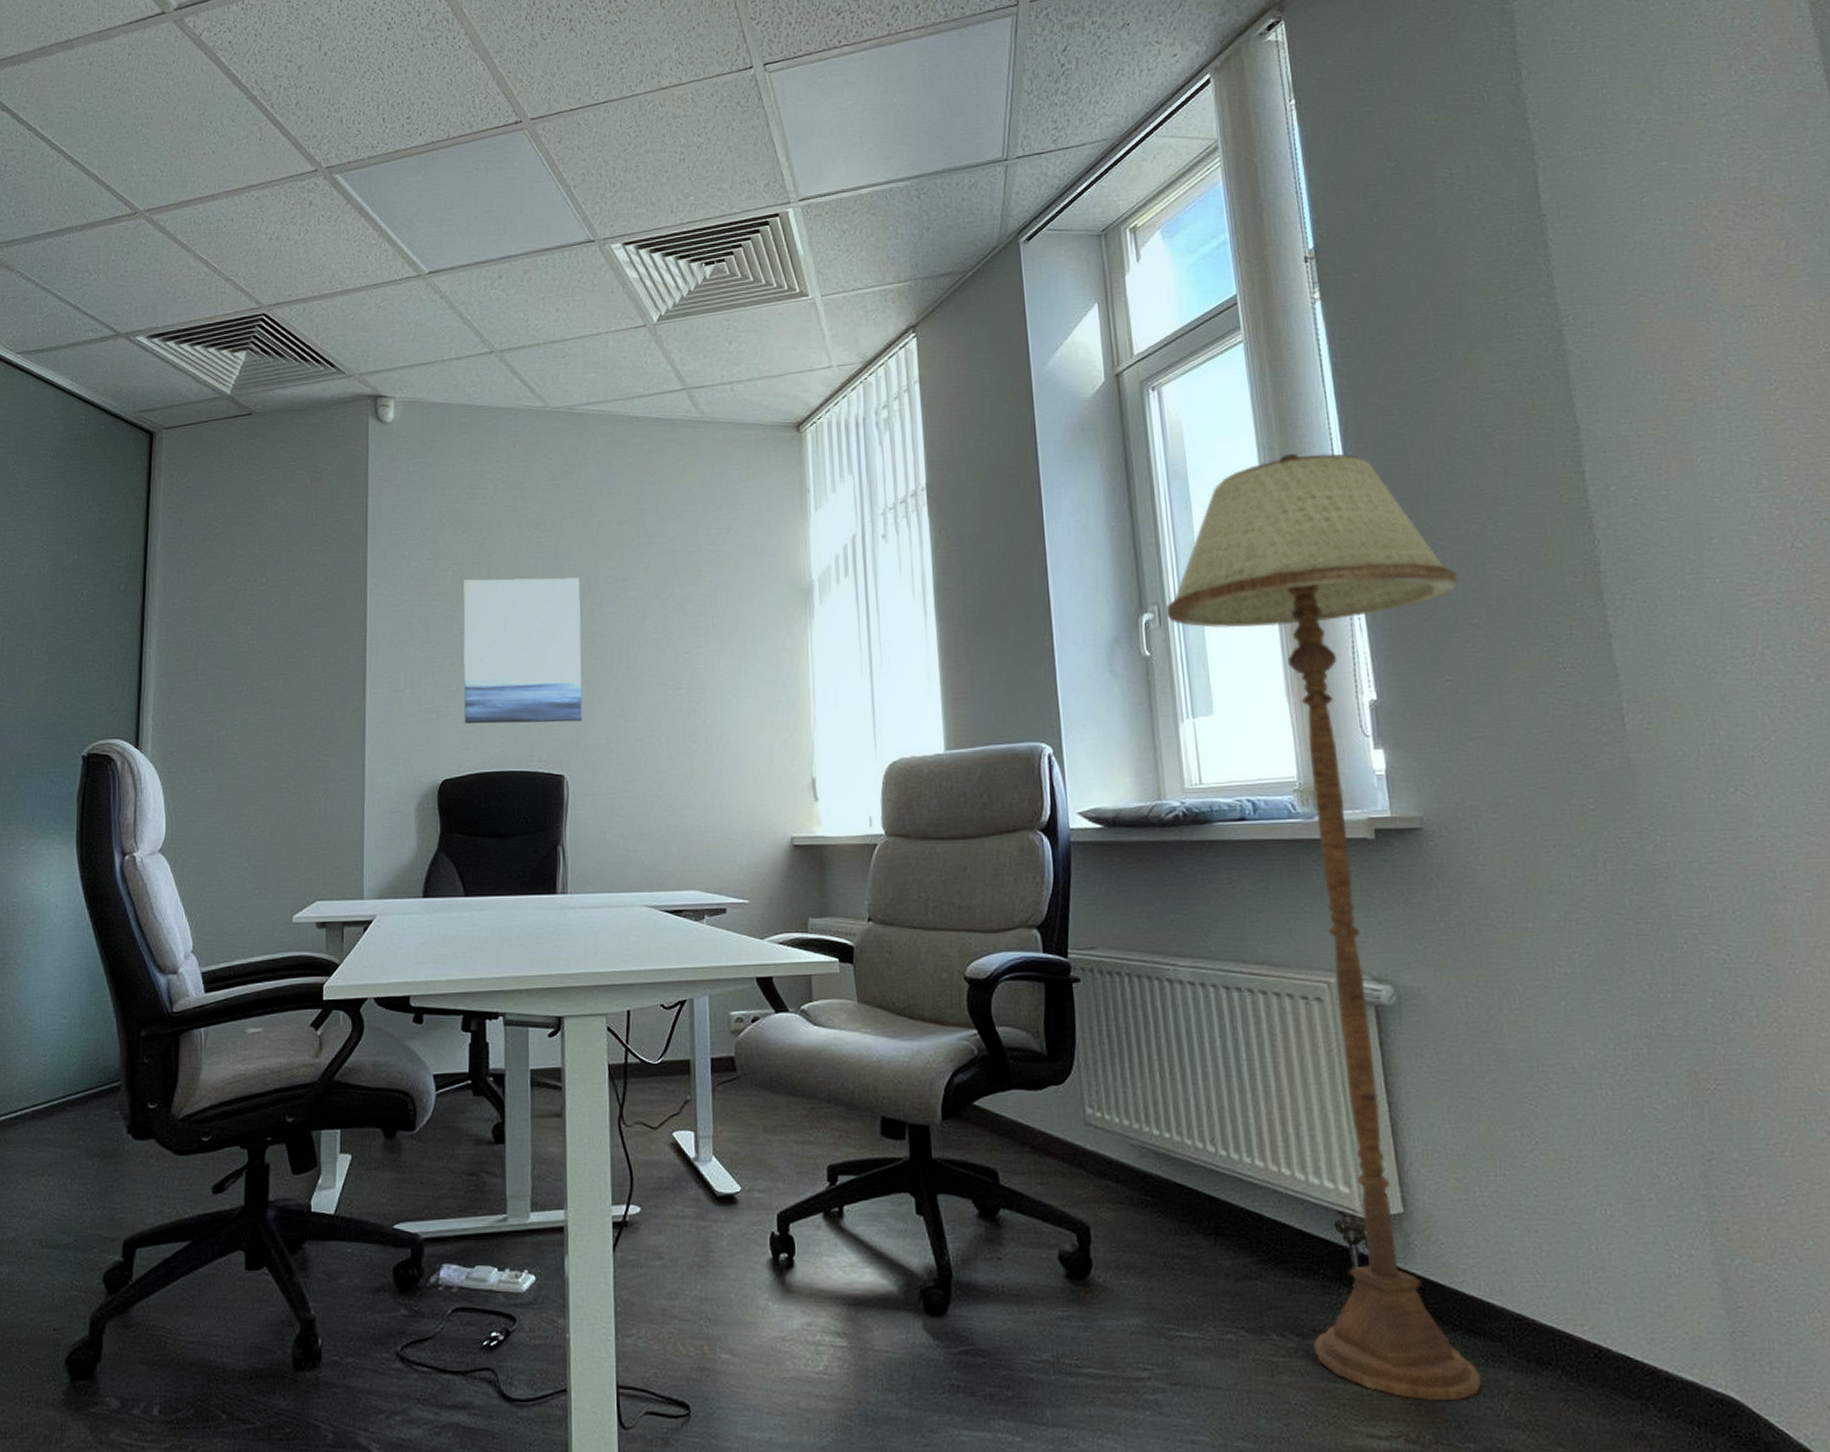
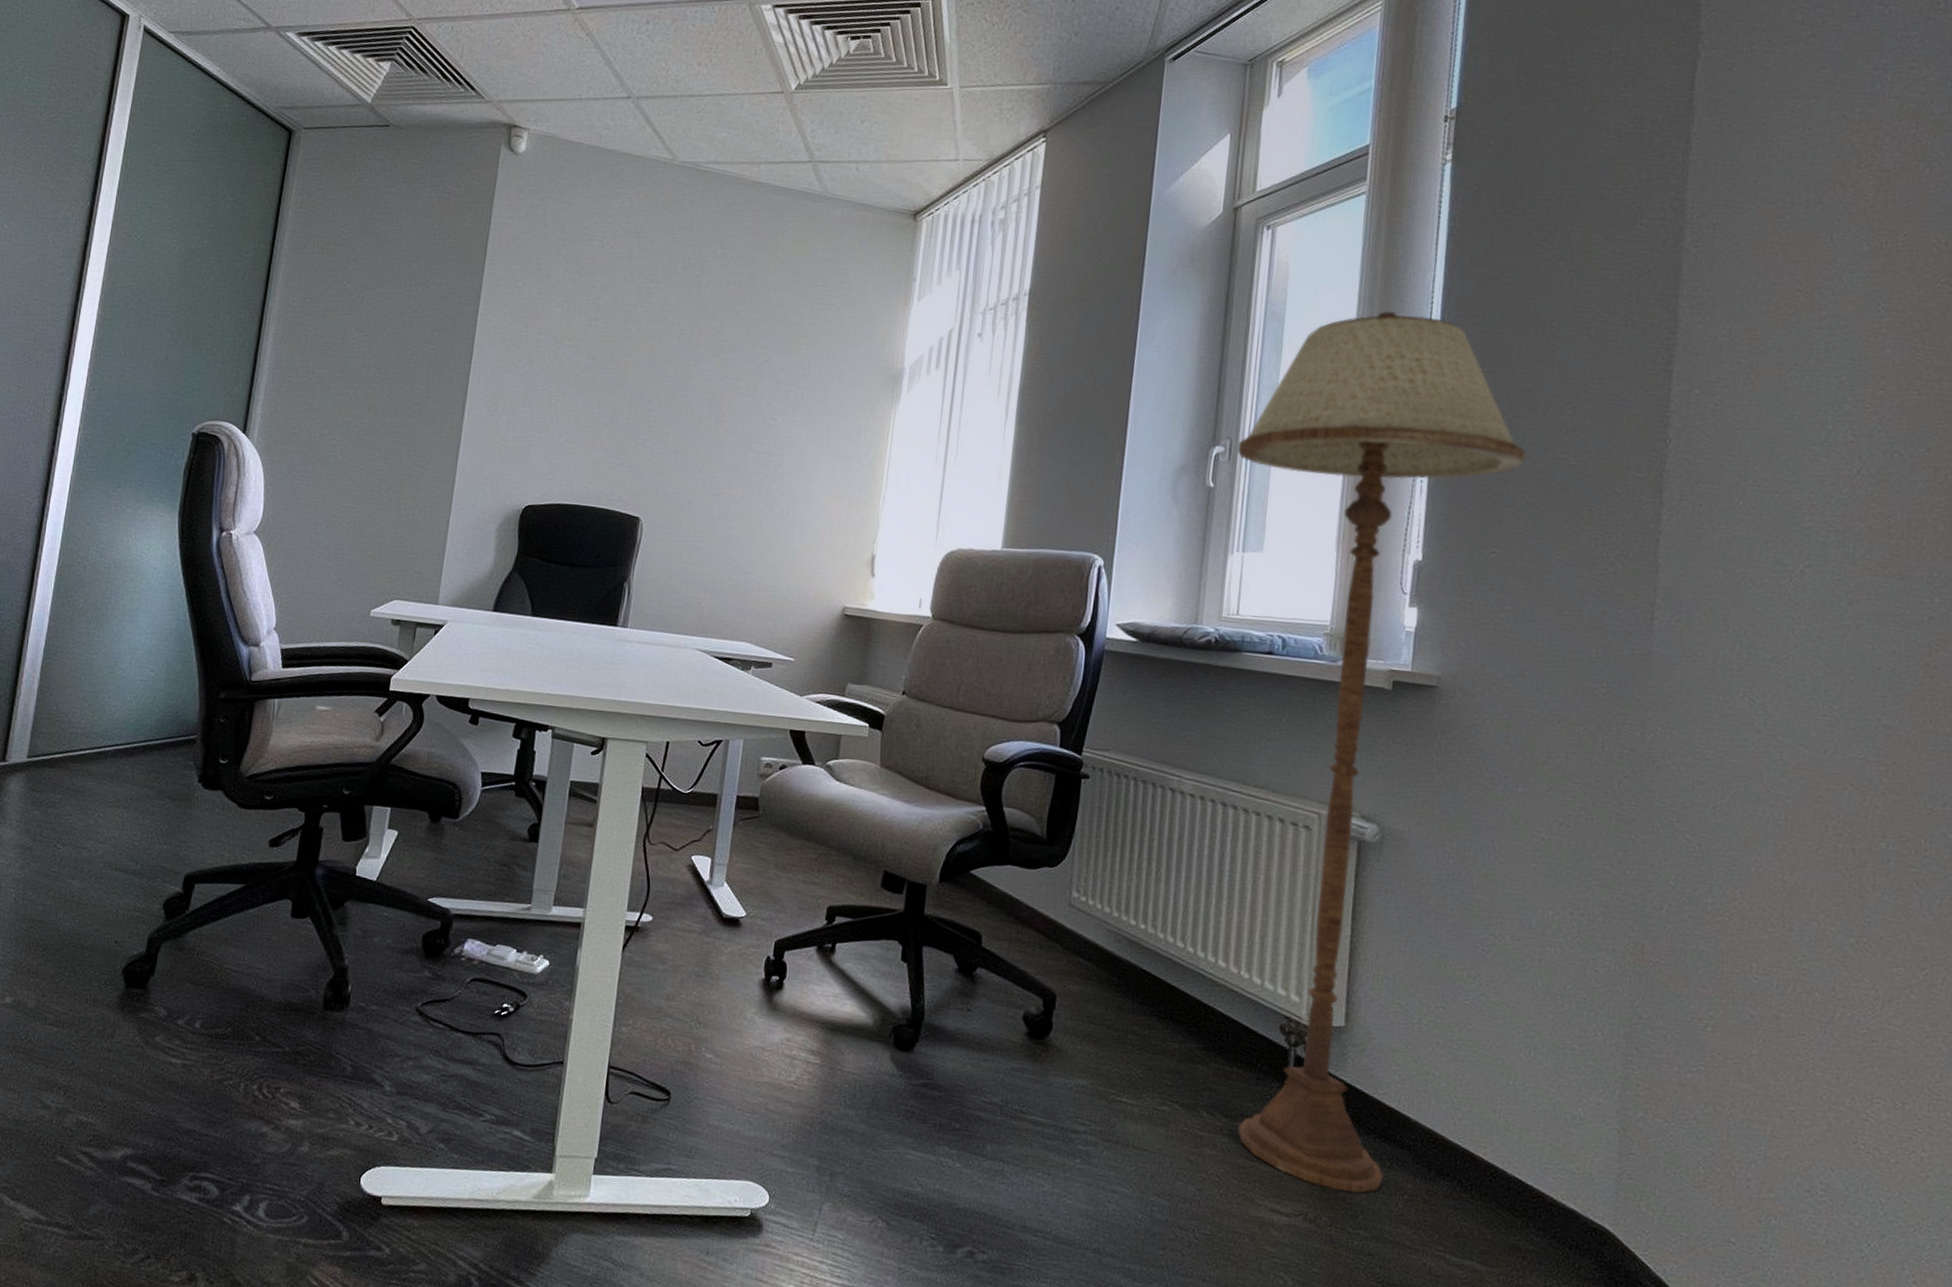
wall art: present [463,577,583,724] -> none [553,318,682,470]

